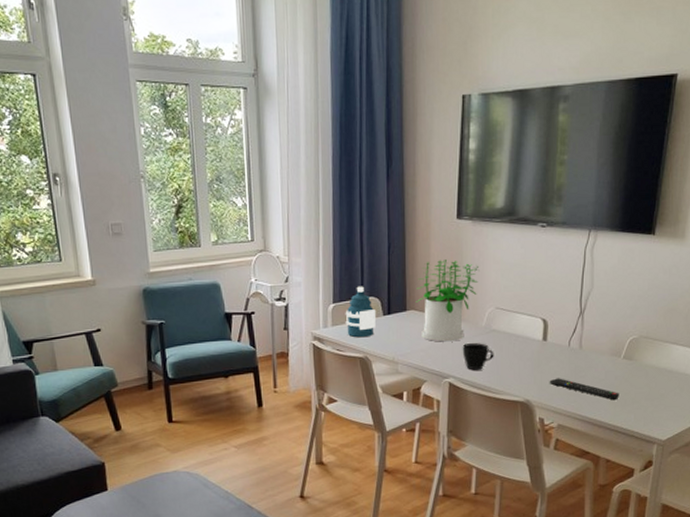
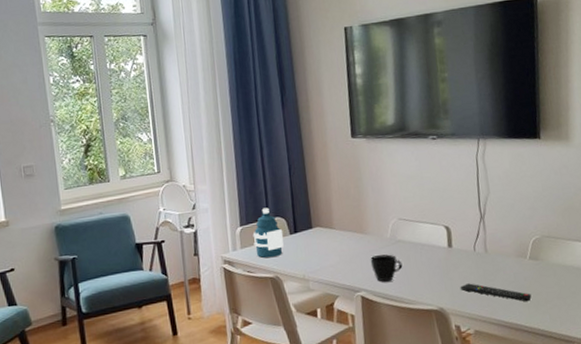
potted plant: present [416,260,480,342] -> none [320,177,379,257]

